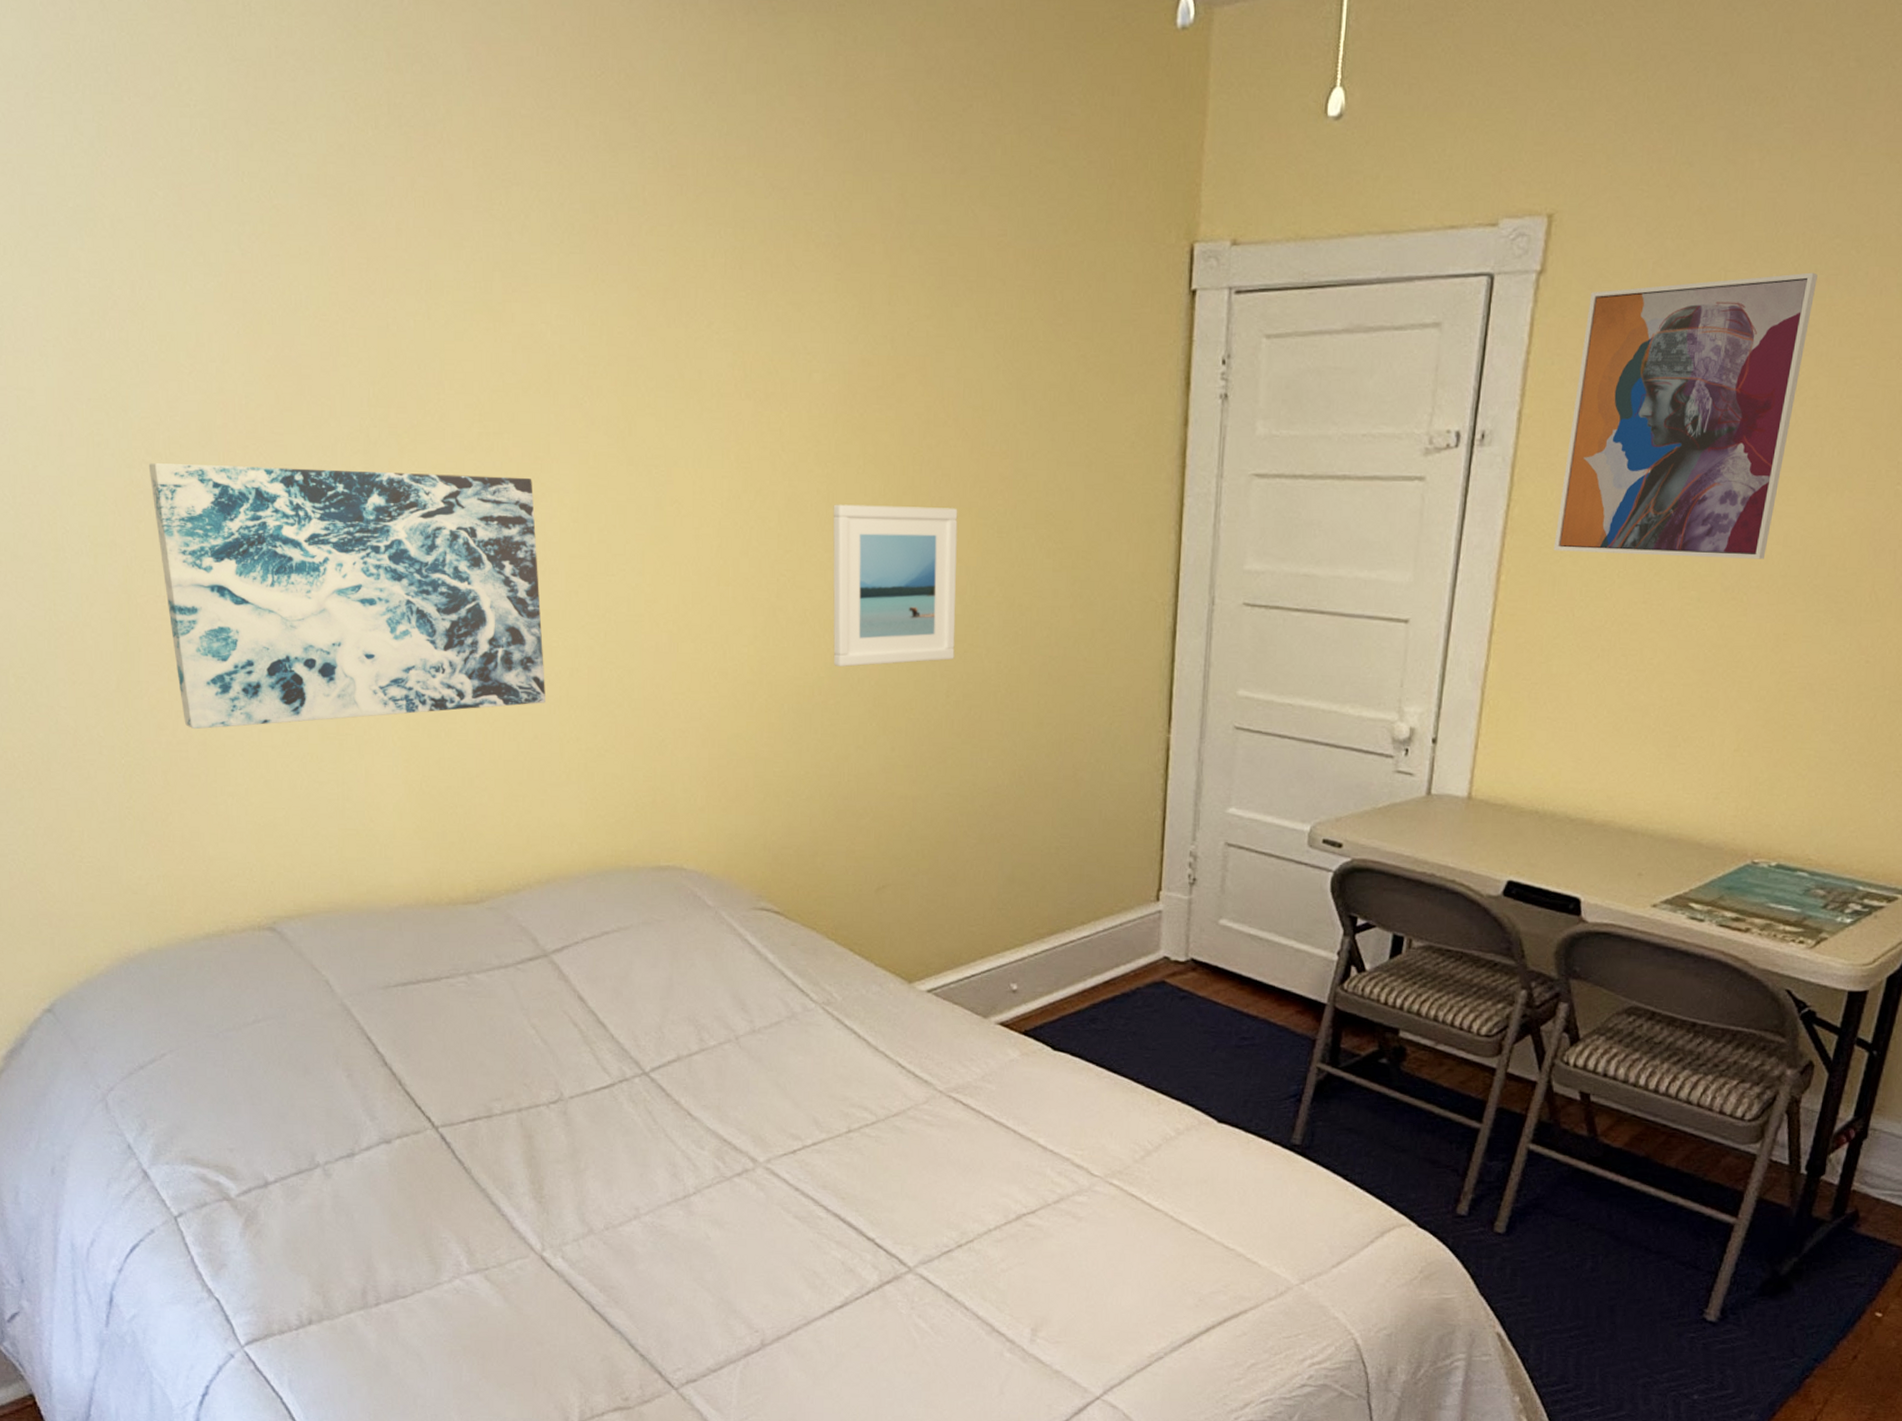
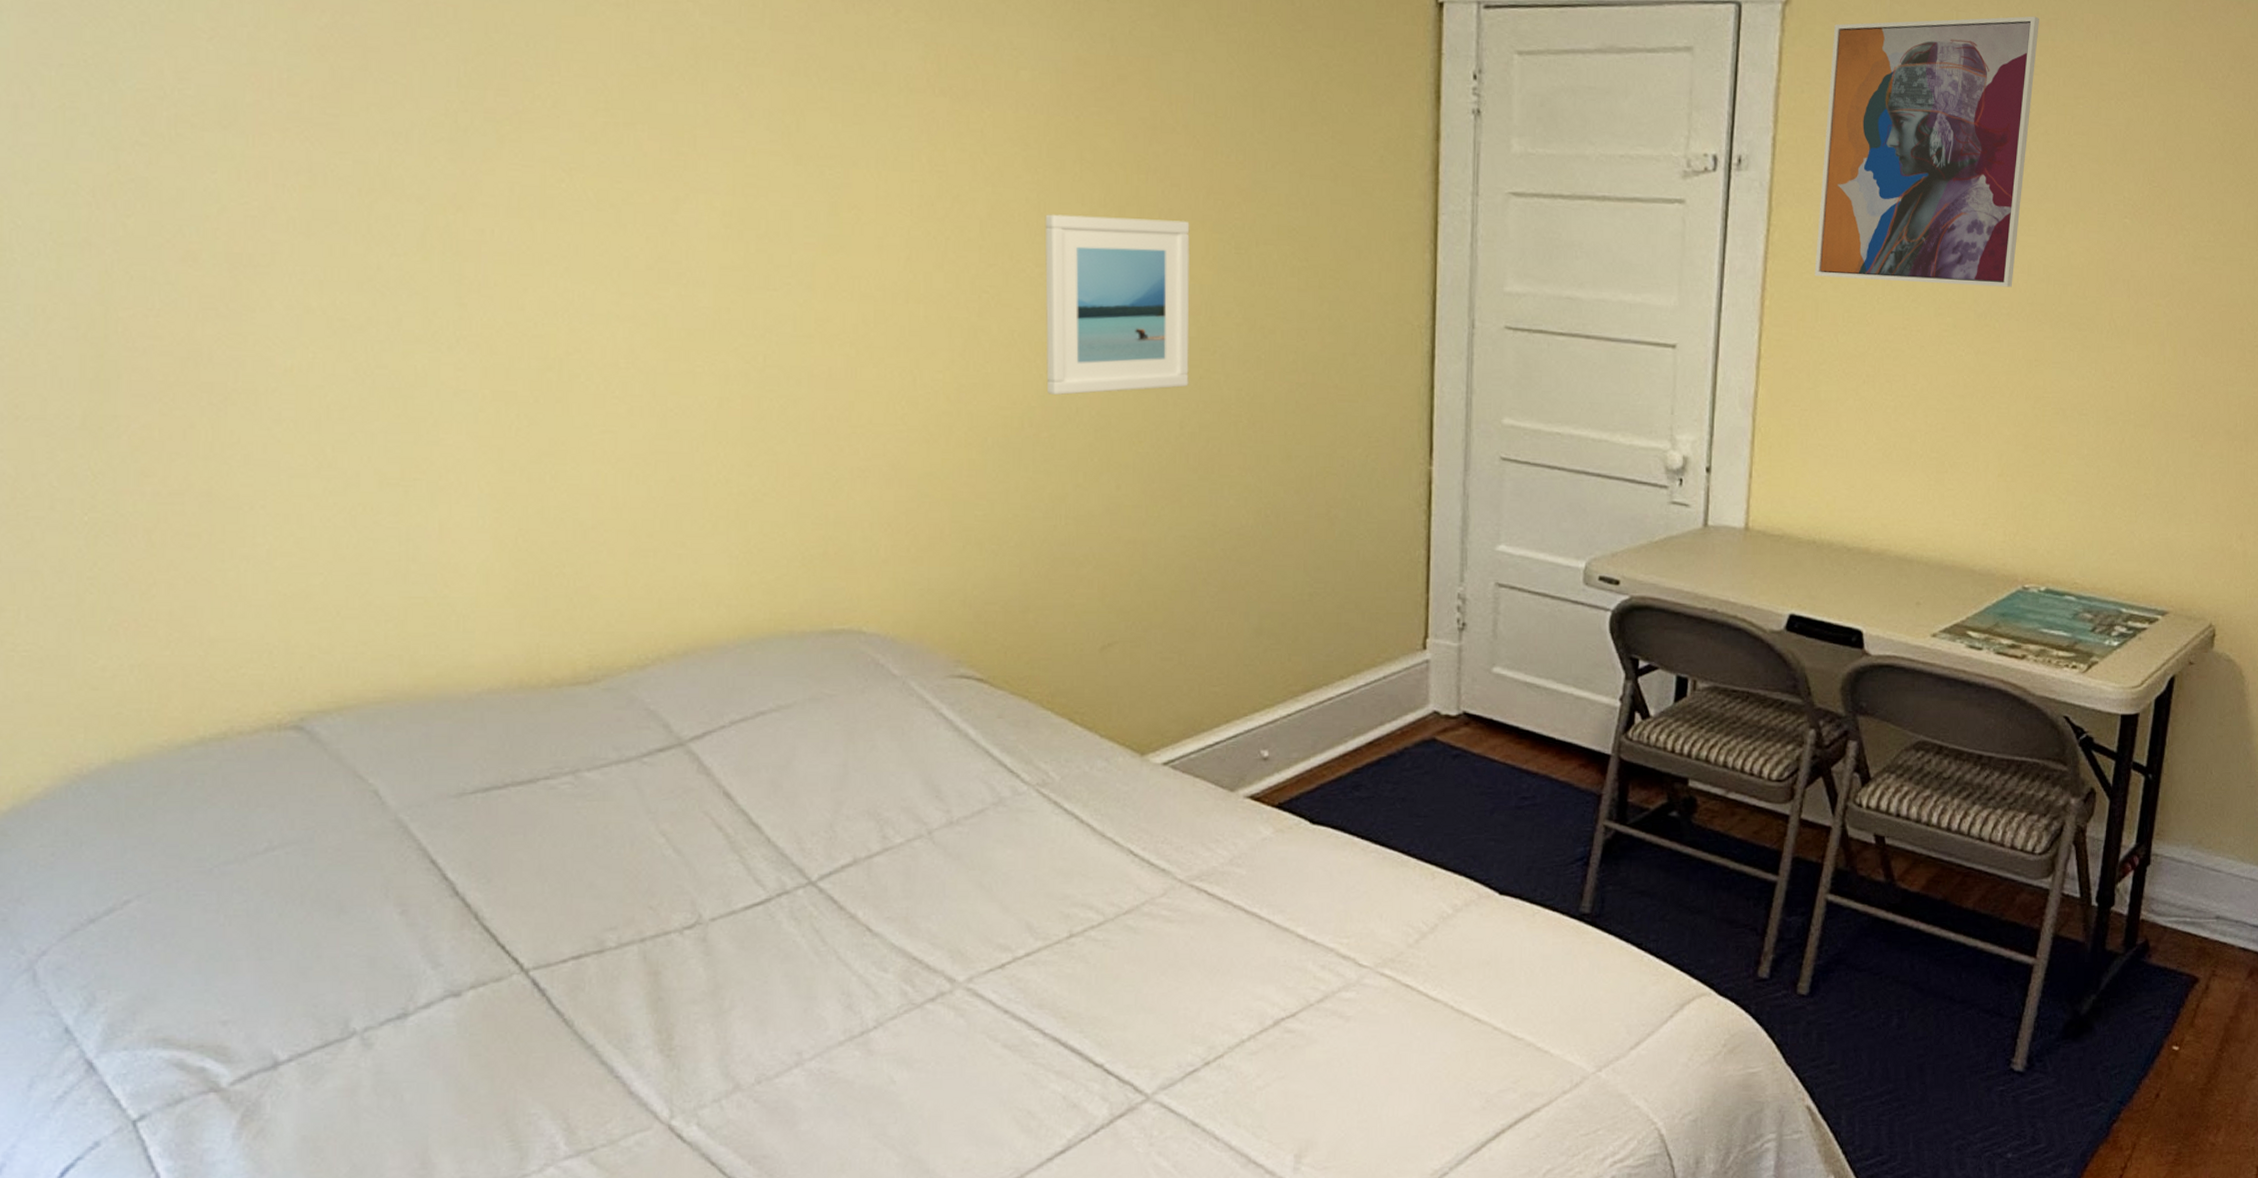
wall art: present [148,463,545,729] -> none [144,145,686,475]

